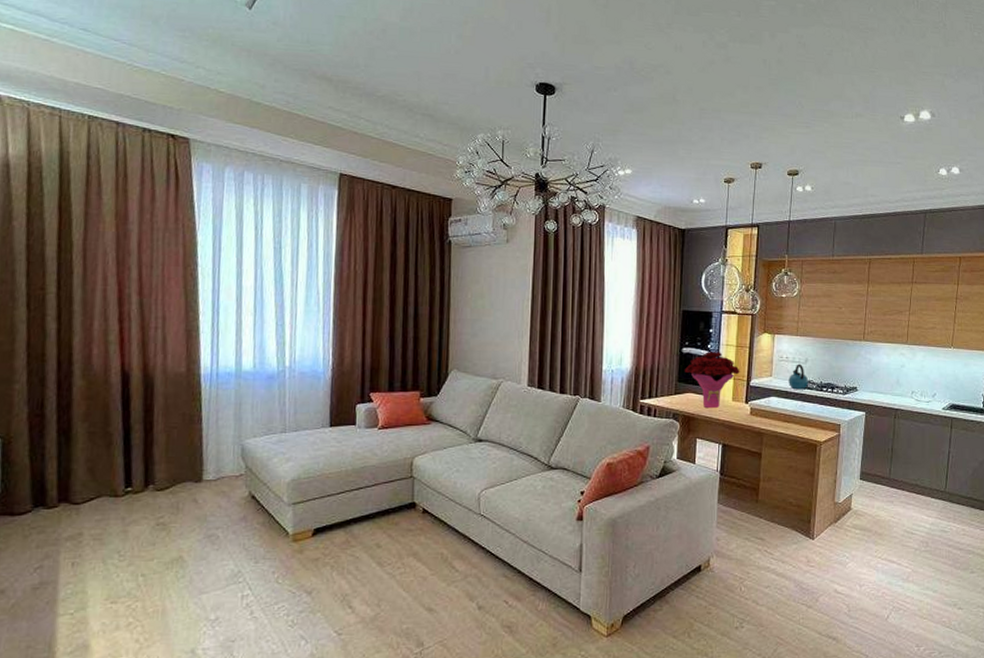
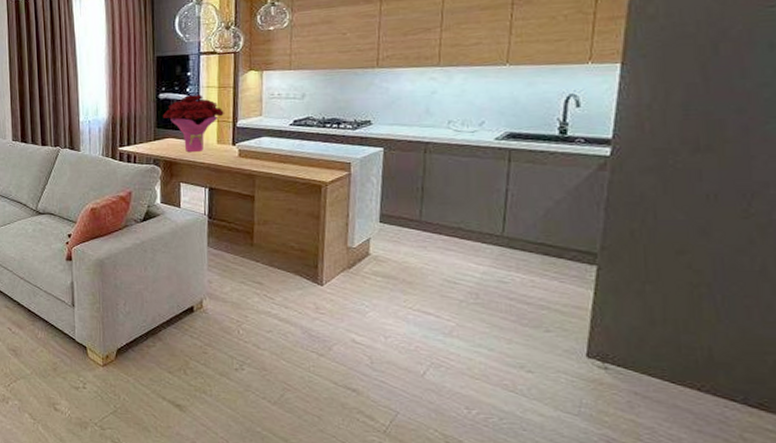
kettle: present [789,364,809,390] -> none [282,100,308,128]

